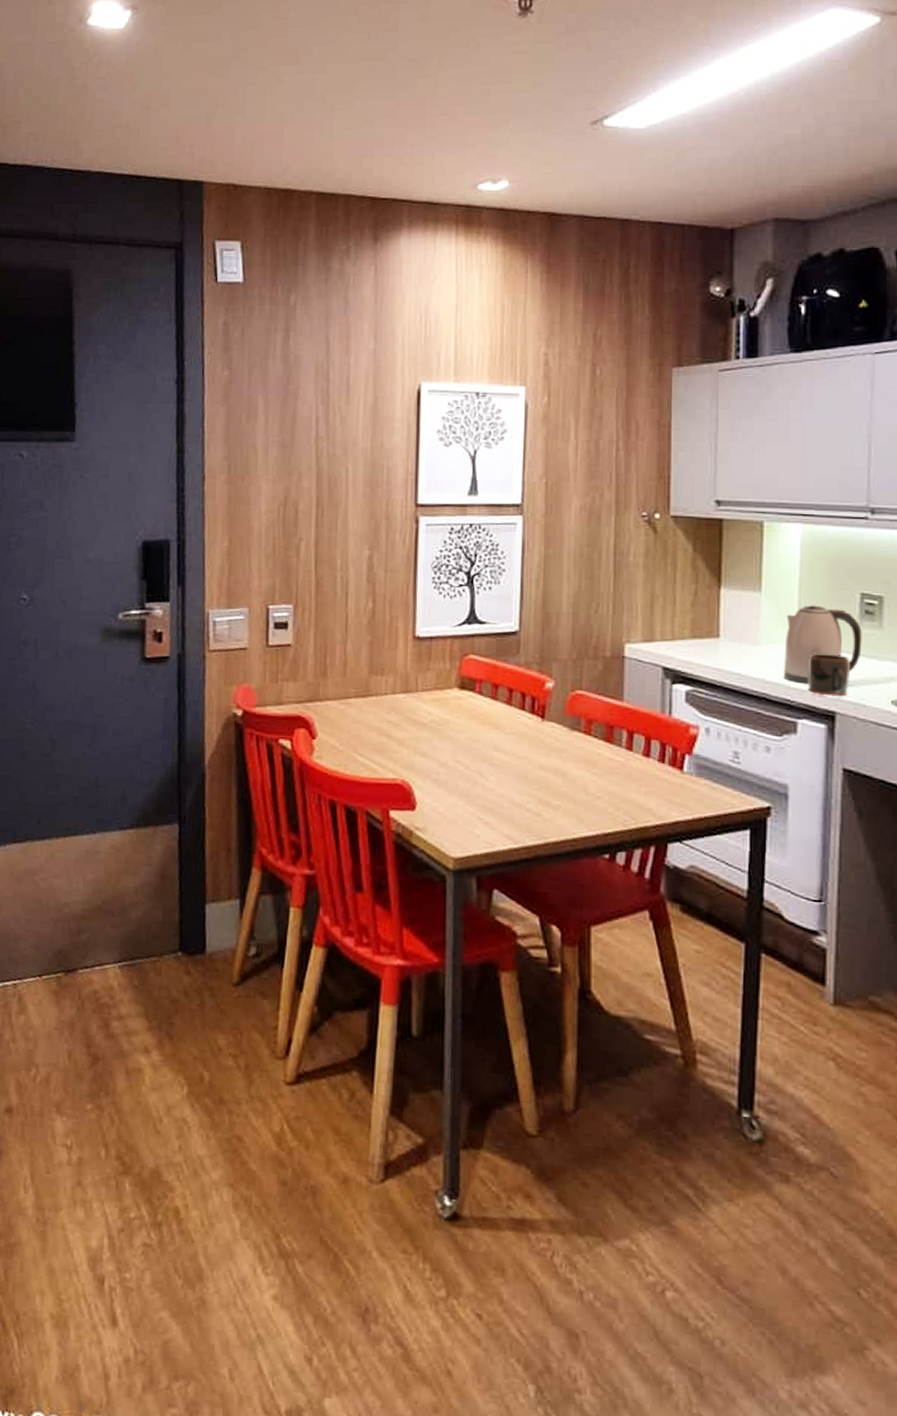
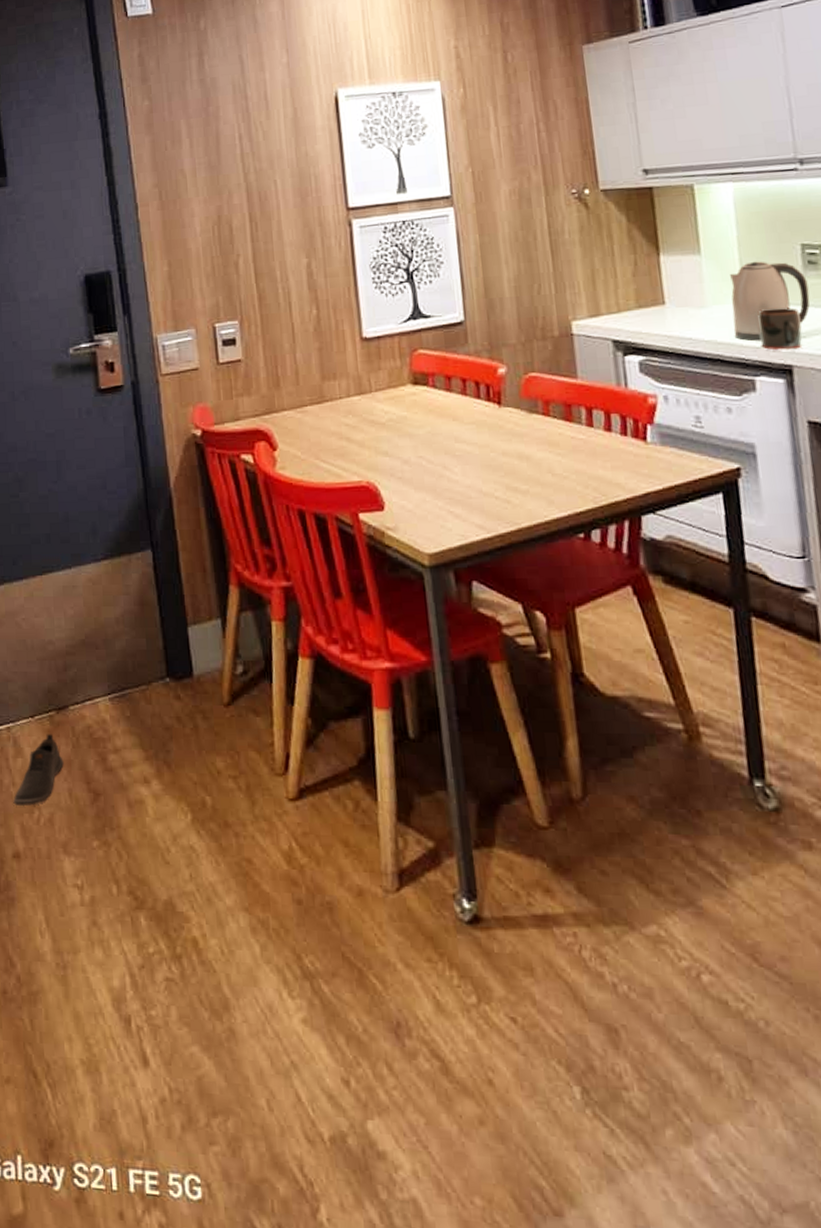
shoe: none [11,993,67,1063] -> present [13,733,64,806]

